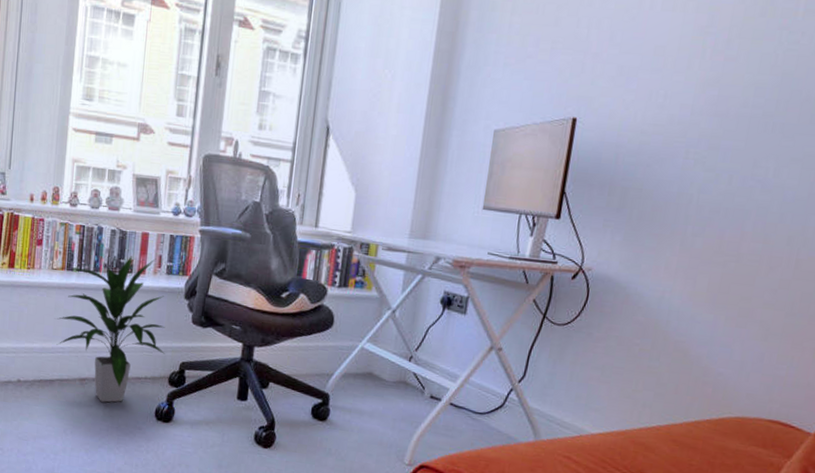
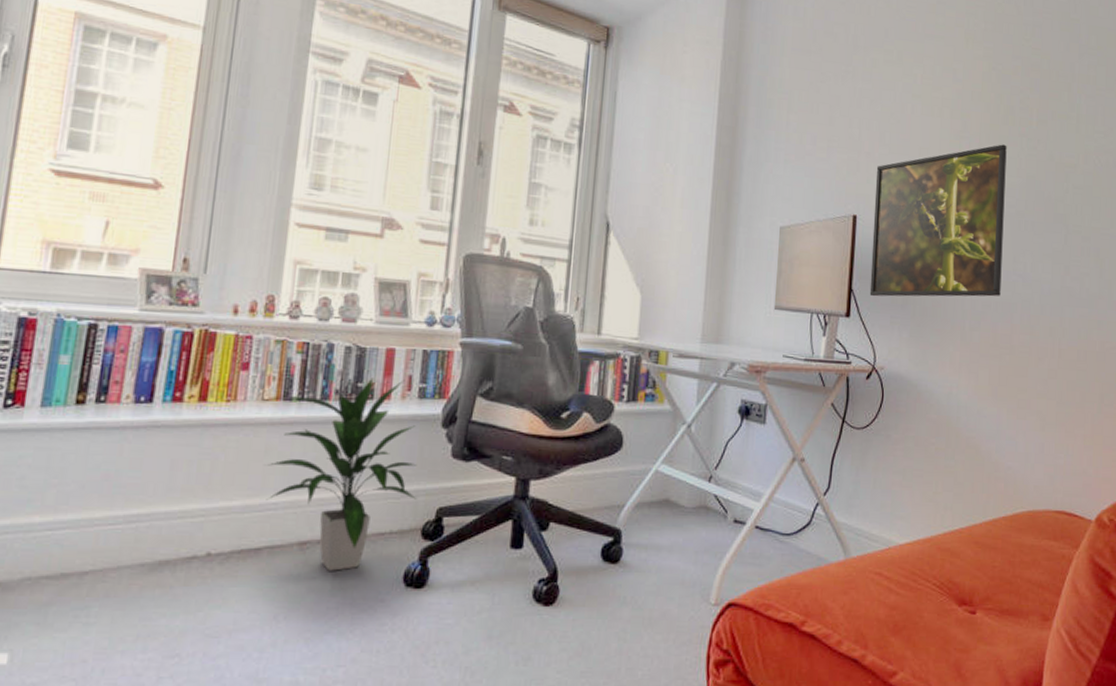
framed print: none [583,39,762,203] -> present [869,144,1007,297]

